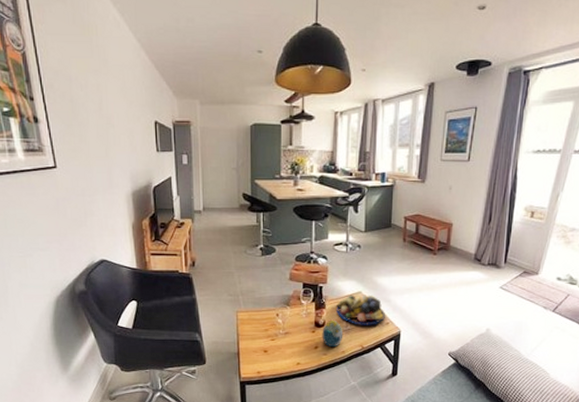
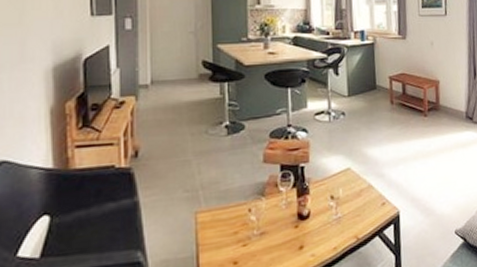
decorative egg: present [322,319,344,348] -> none [307,207,334,245]
fruit bowl: present [337,294,385,325] -> none [323,171,380,210]

